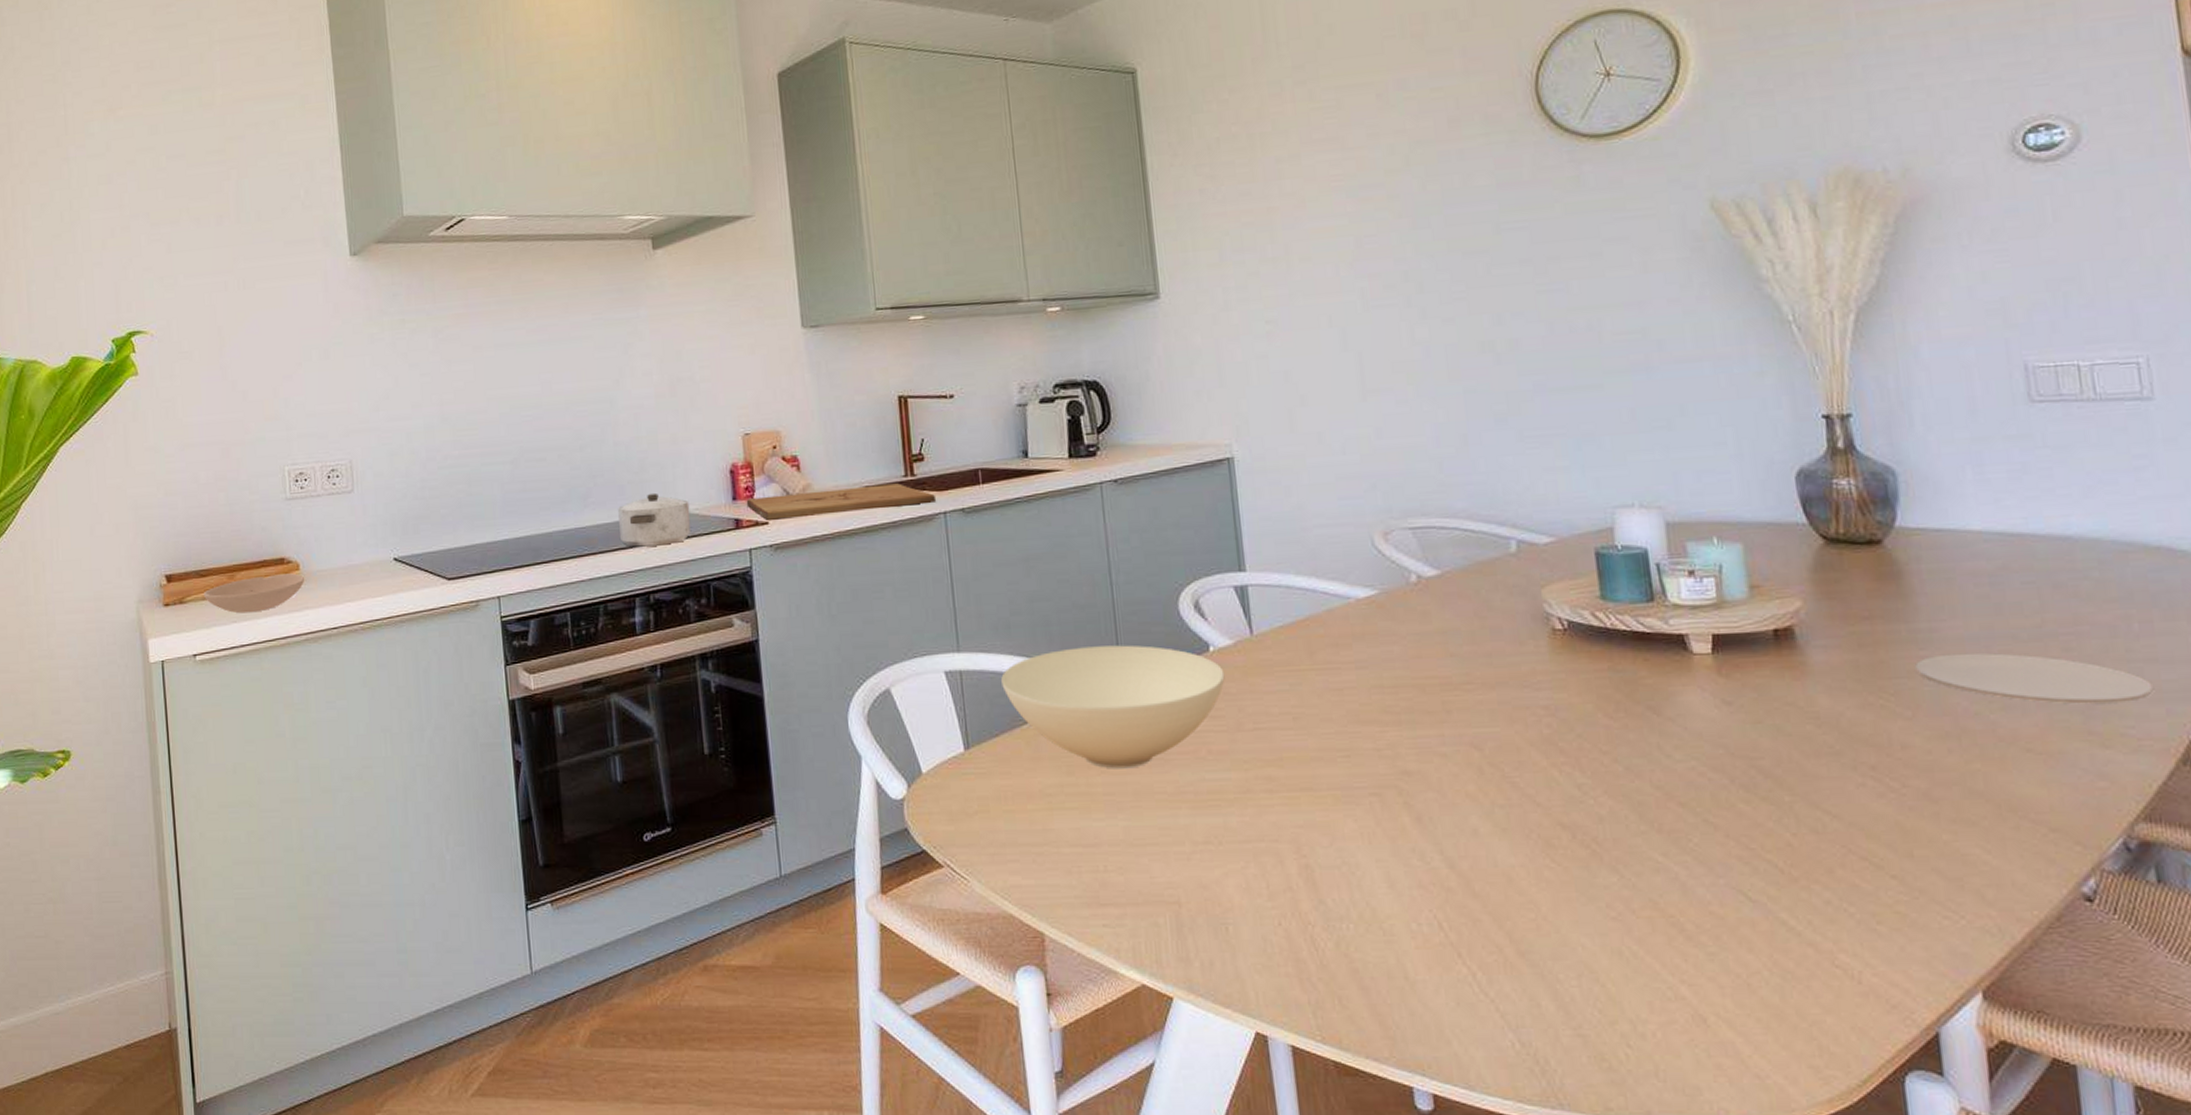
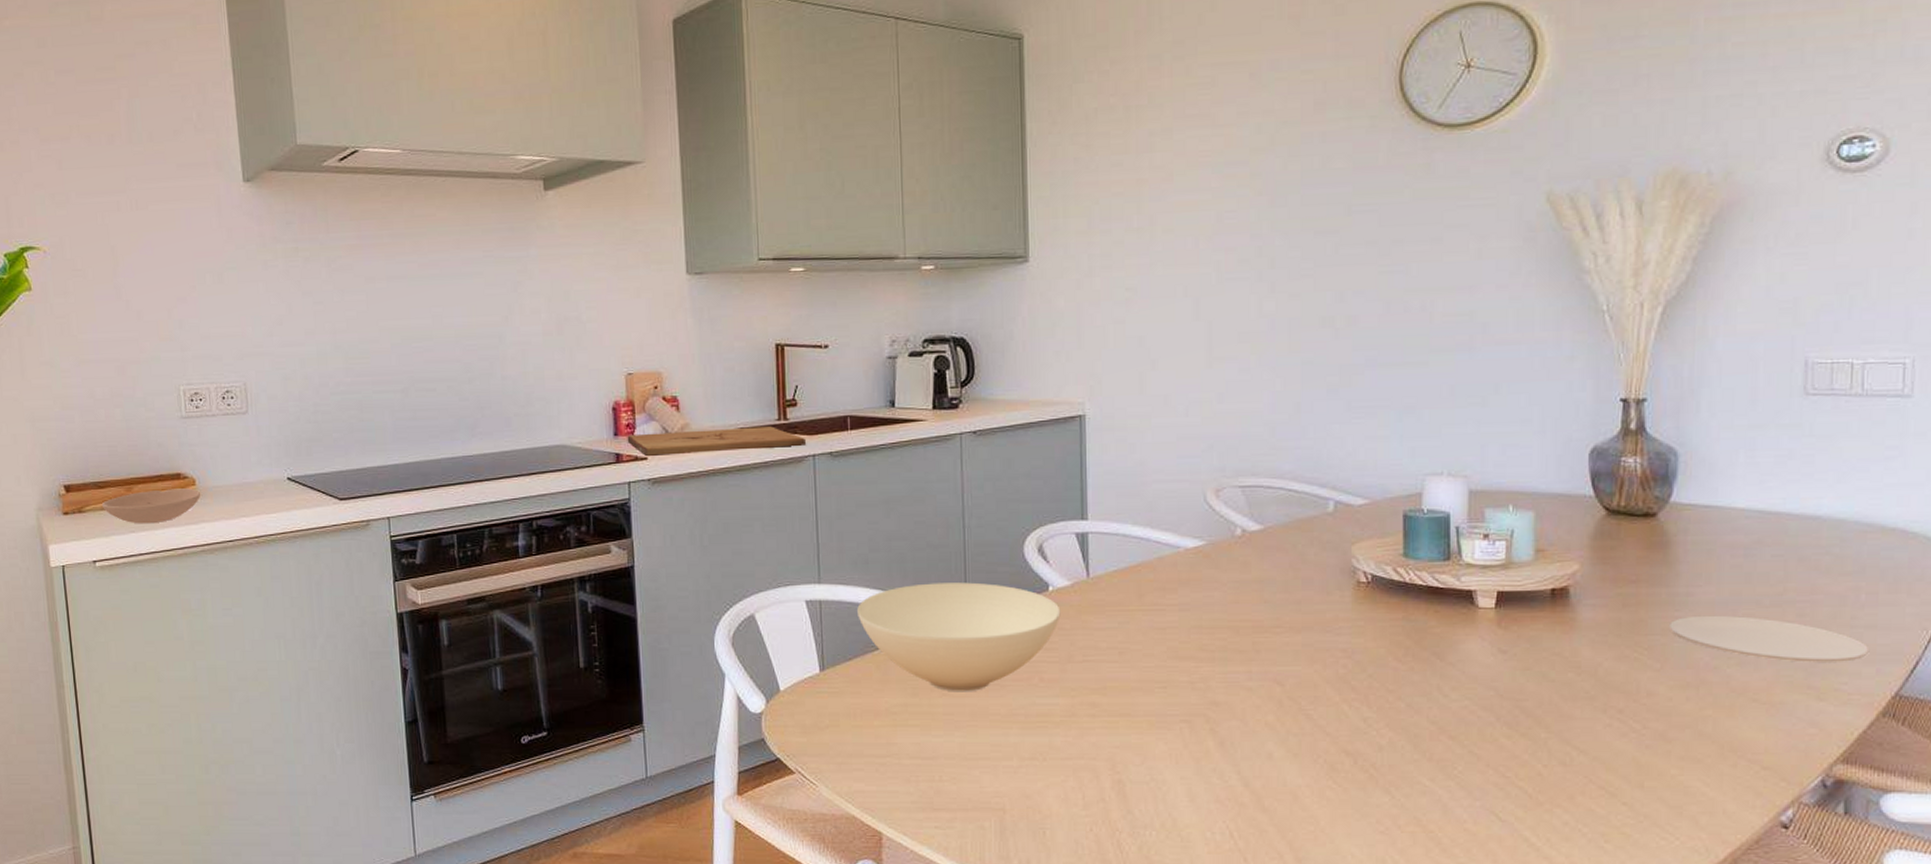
cooking pot: present [617,492,692,547] -> none [503,425,574,476]

